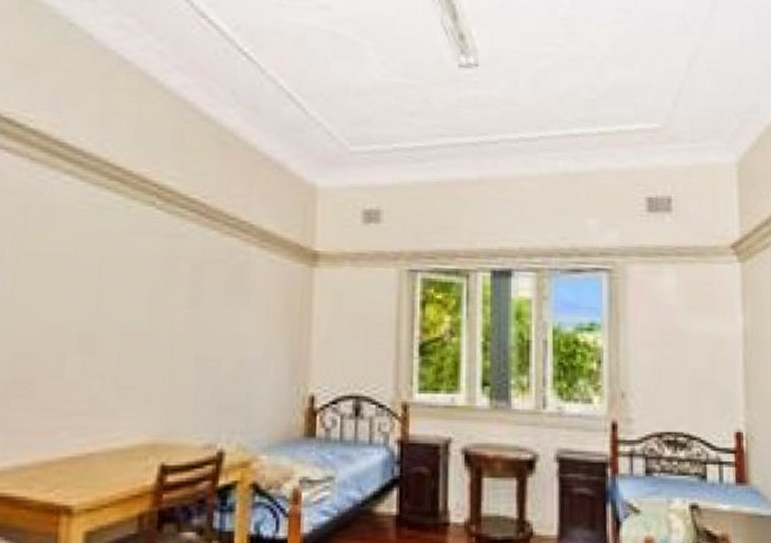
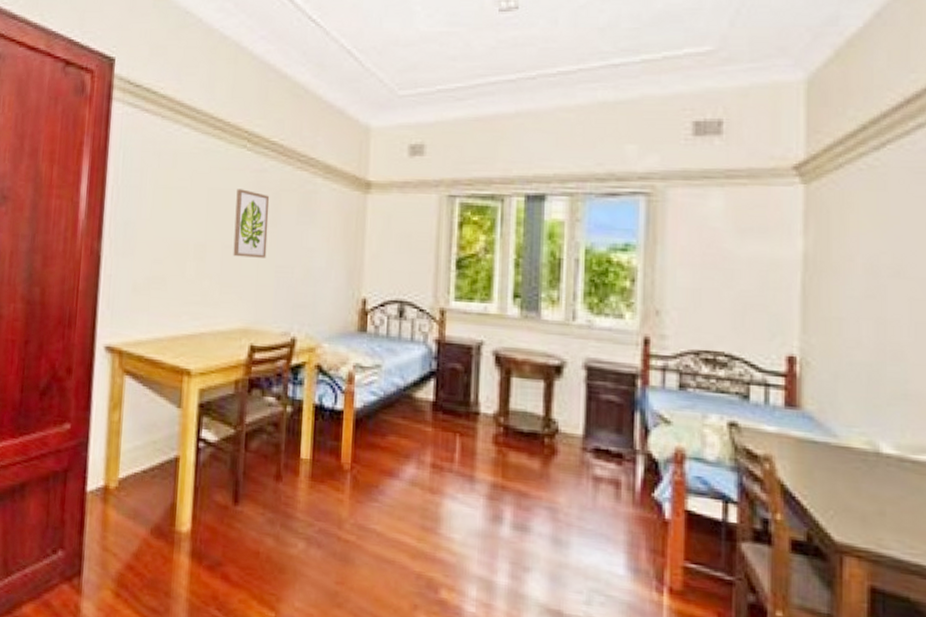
wall art: none [136,258,188,349] -> present [233,189,270,258]

